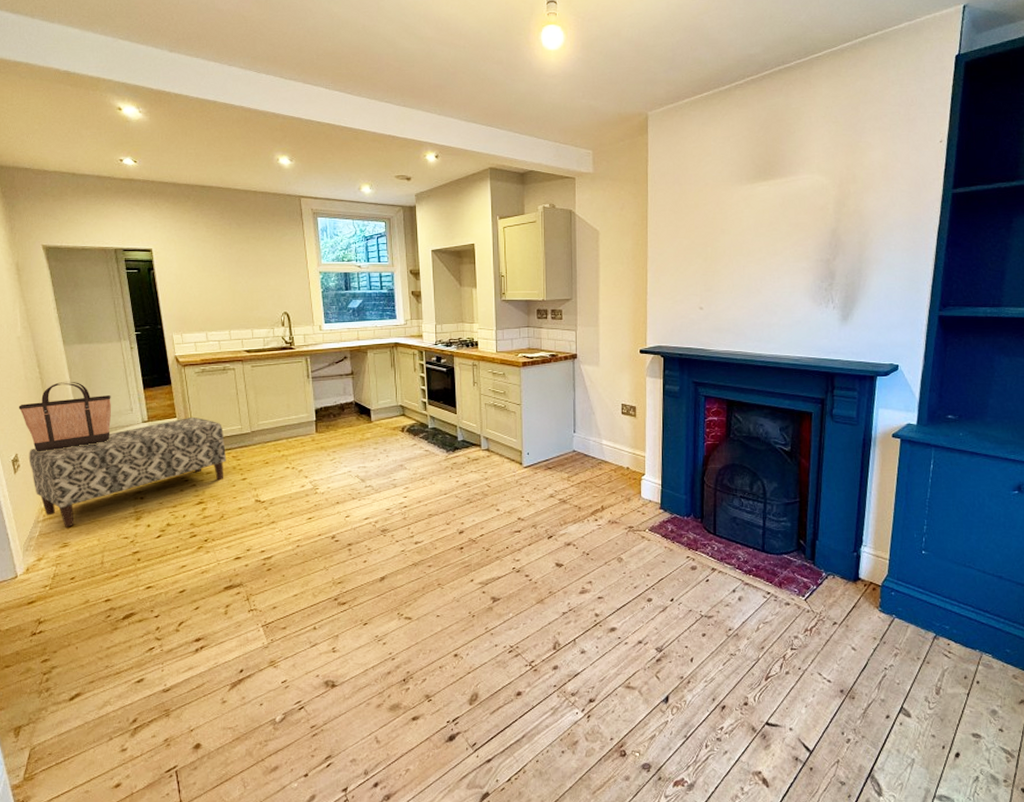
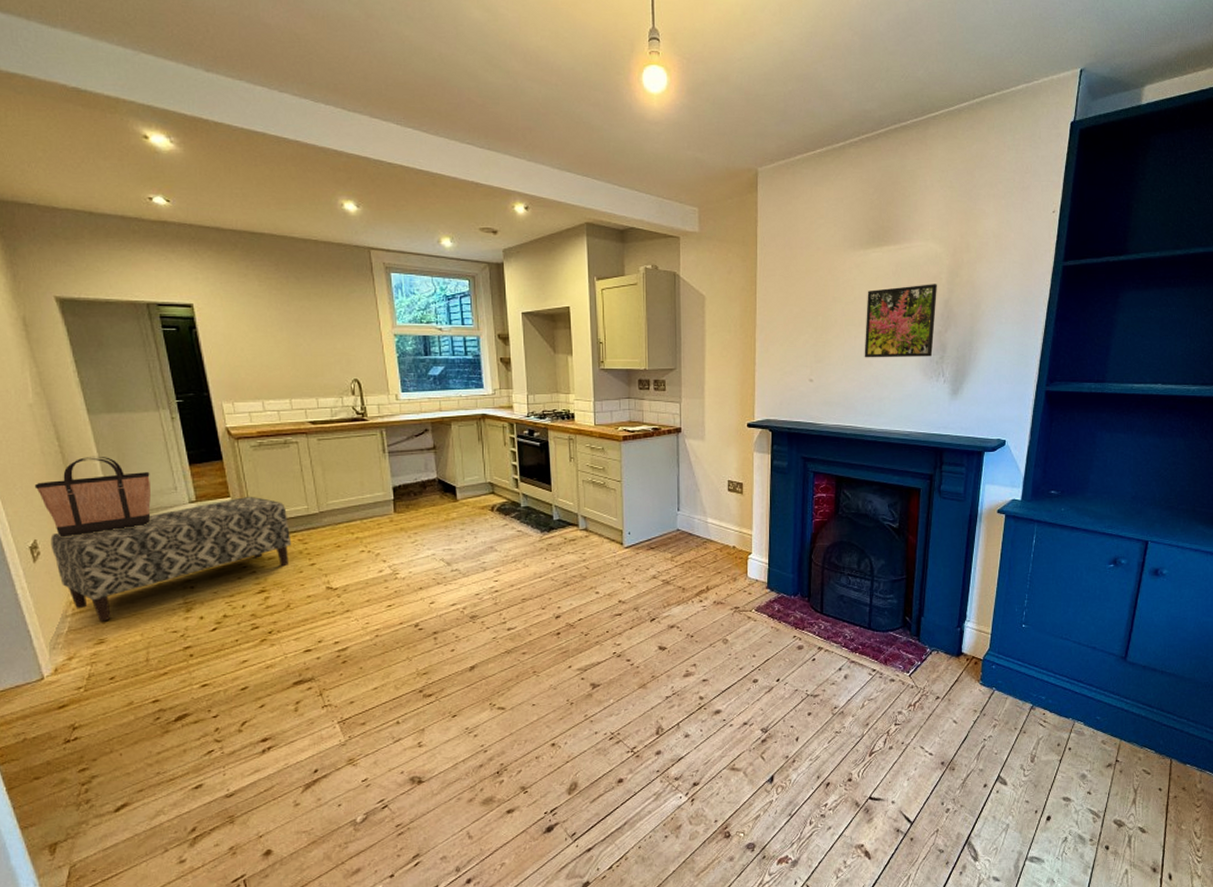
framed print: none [753,214,824,286] -> present [864,284,937,358]

